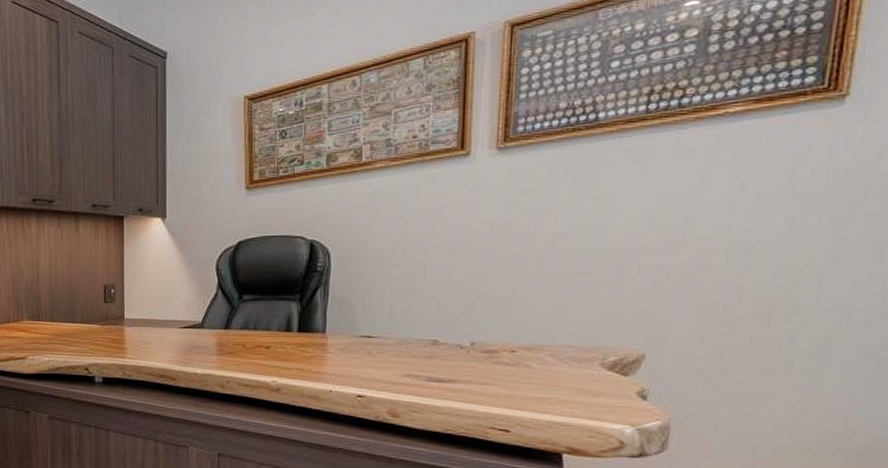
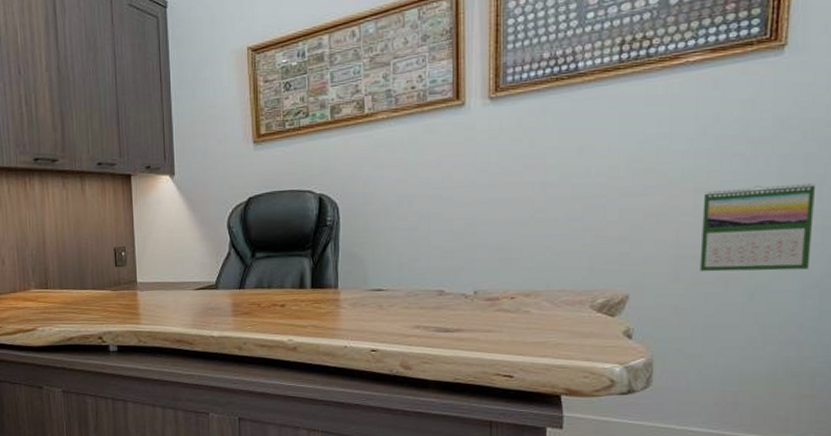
calendar: none [730,243,878,337] -> present [700,182,816,272]

